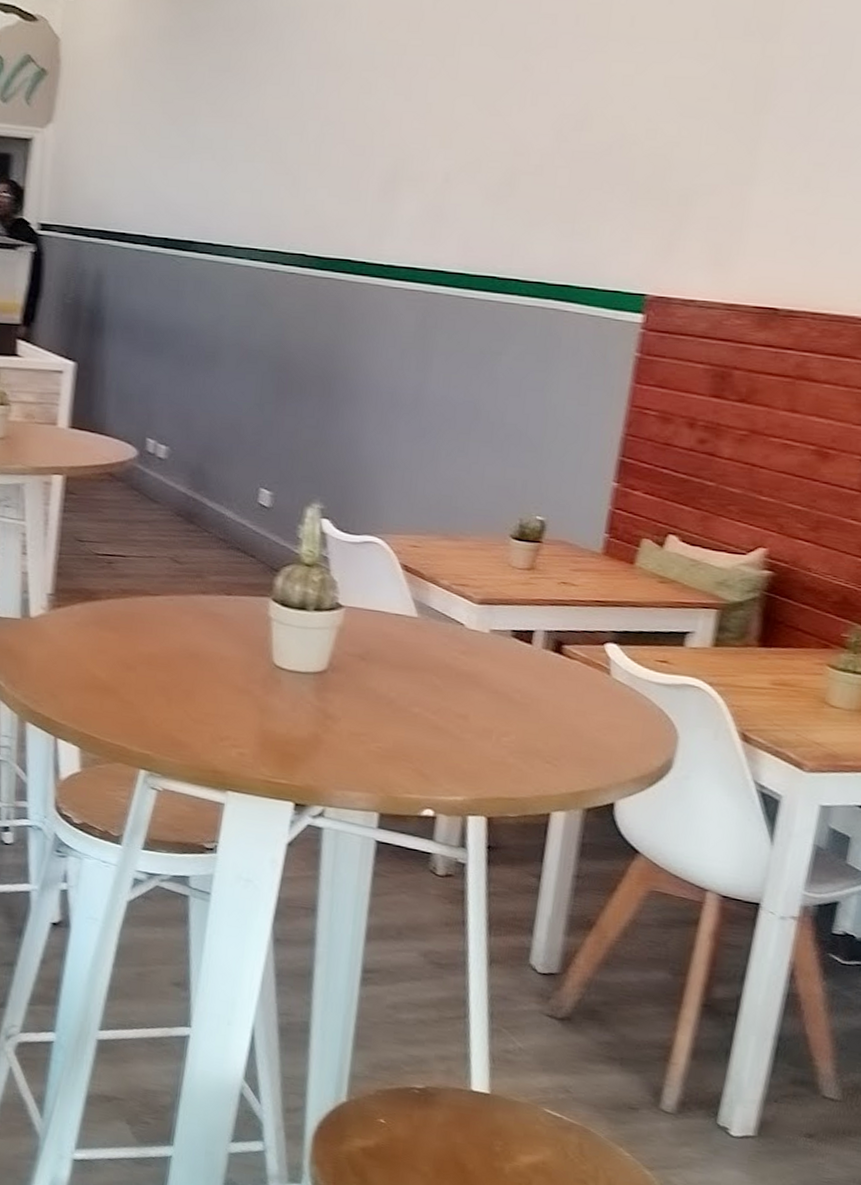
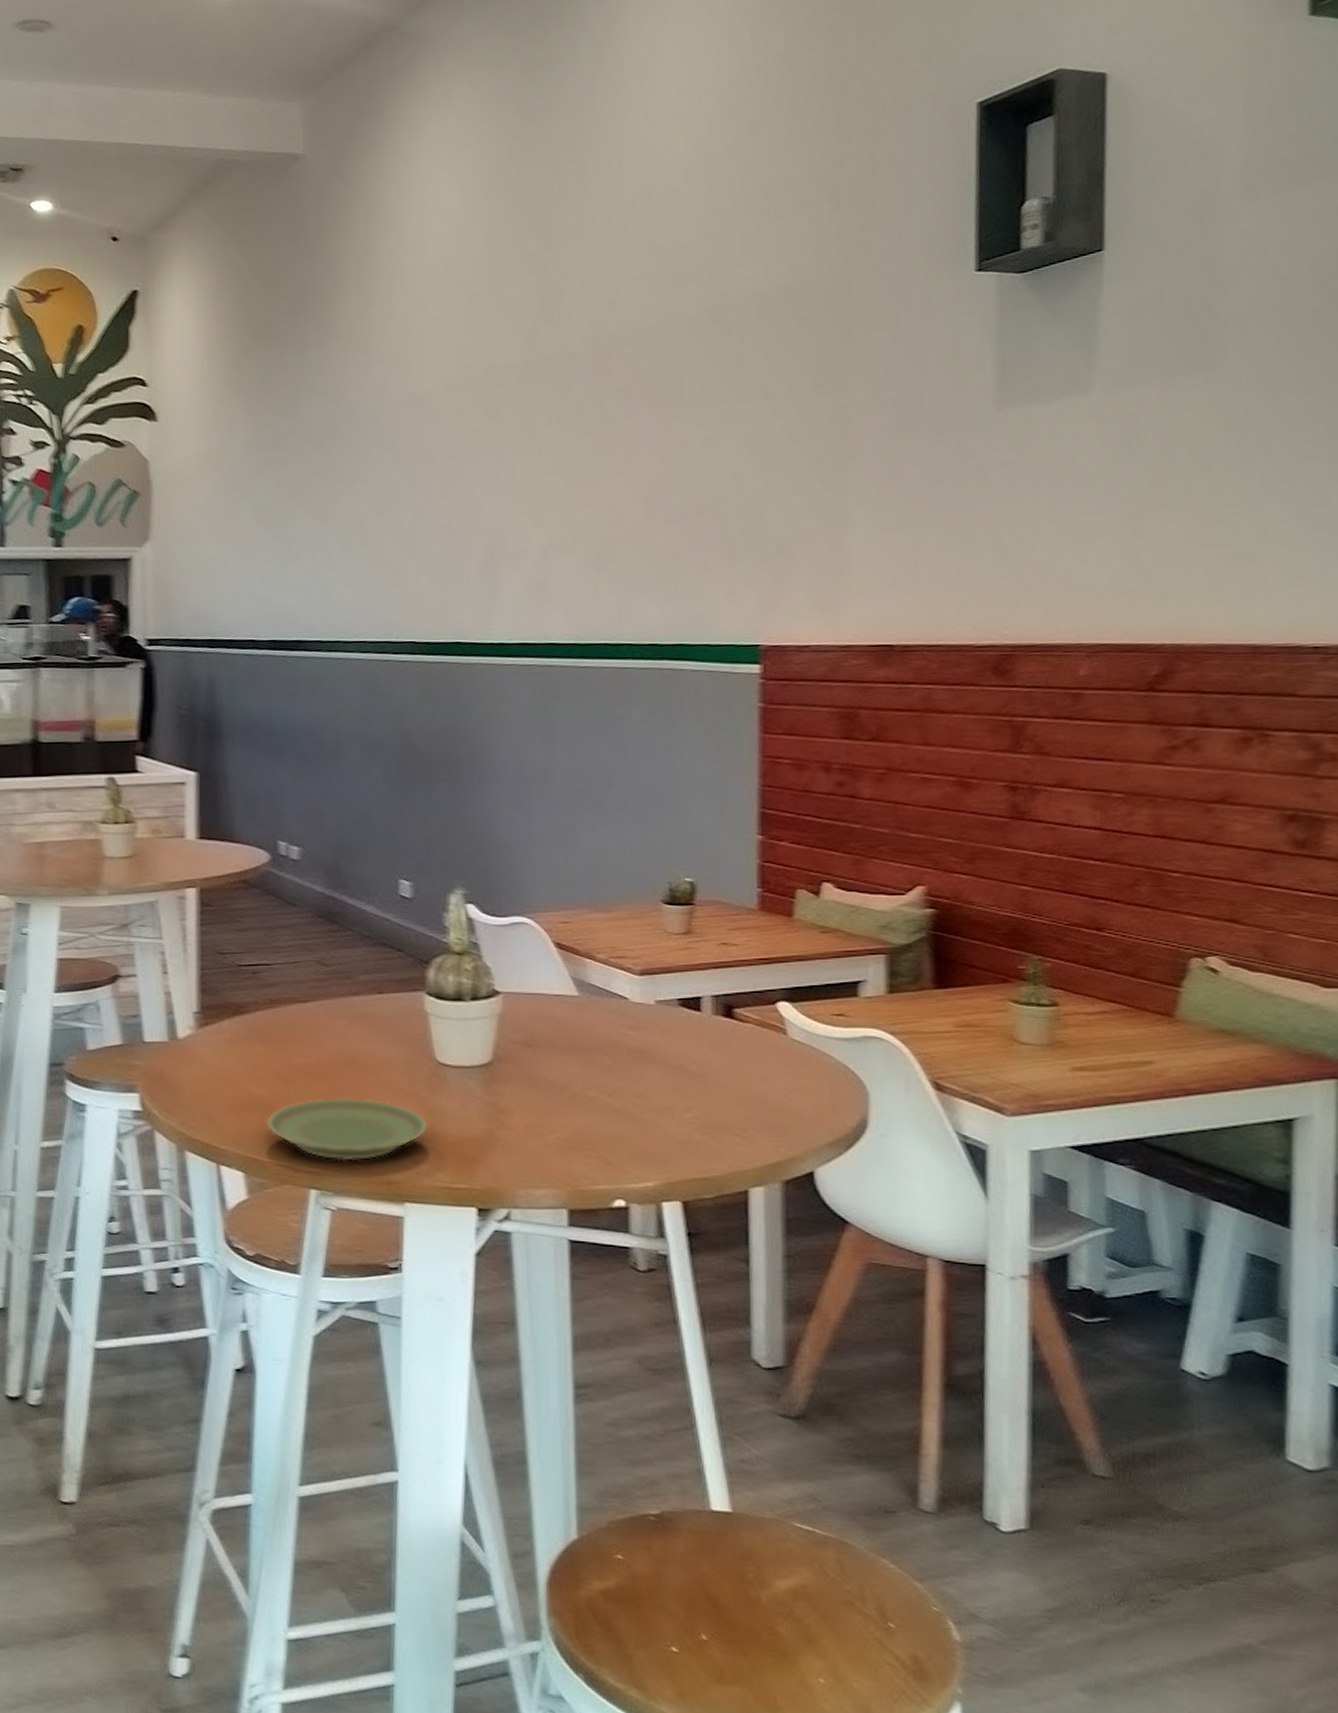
plate: none [105,686,258,749] -> present [266,1098,427,1161]

